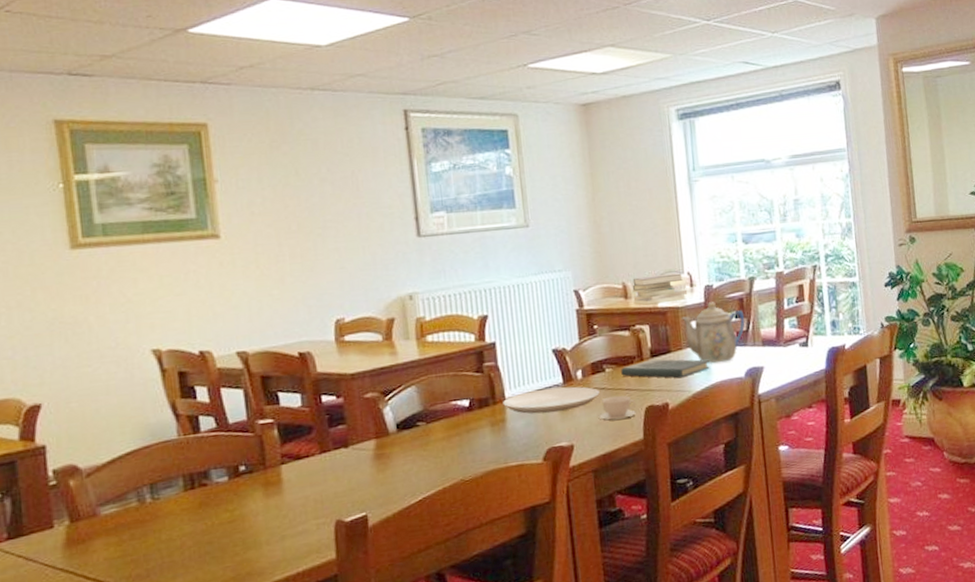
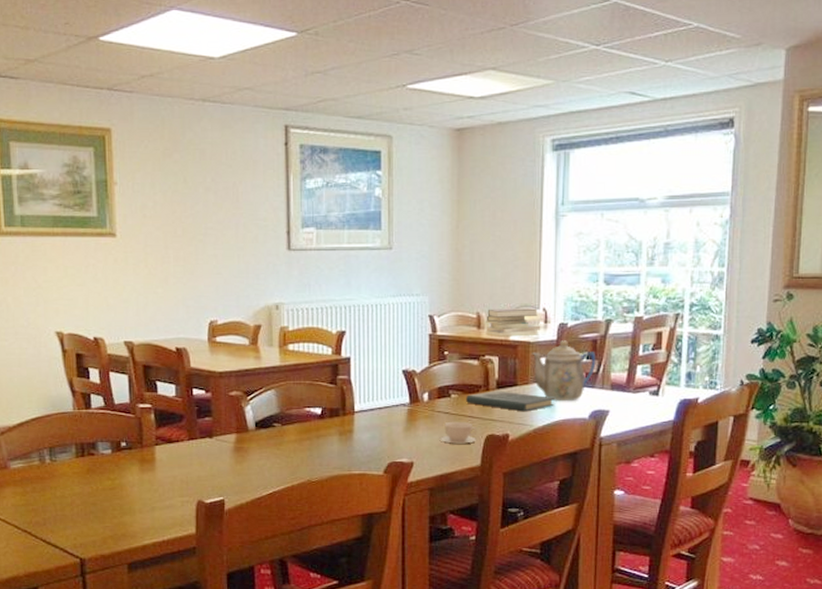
plate: present [503,386,600,414] -> none [352,406,443,429]

